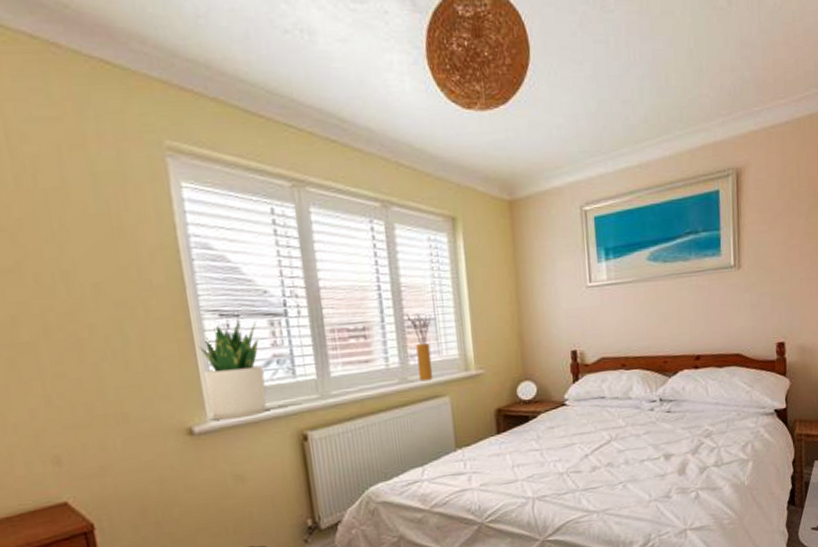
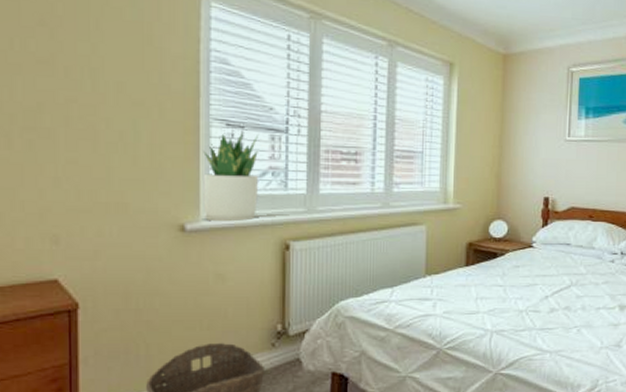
vase: present [404,312,433,382] -> none [395,143,419,209]

